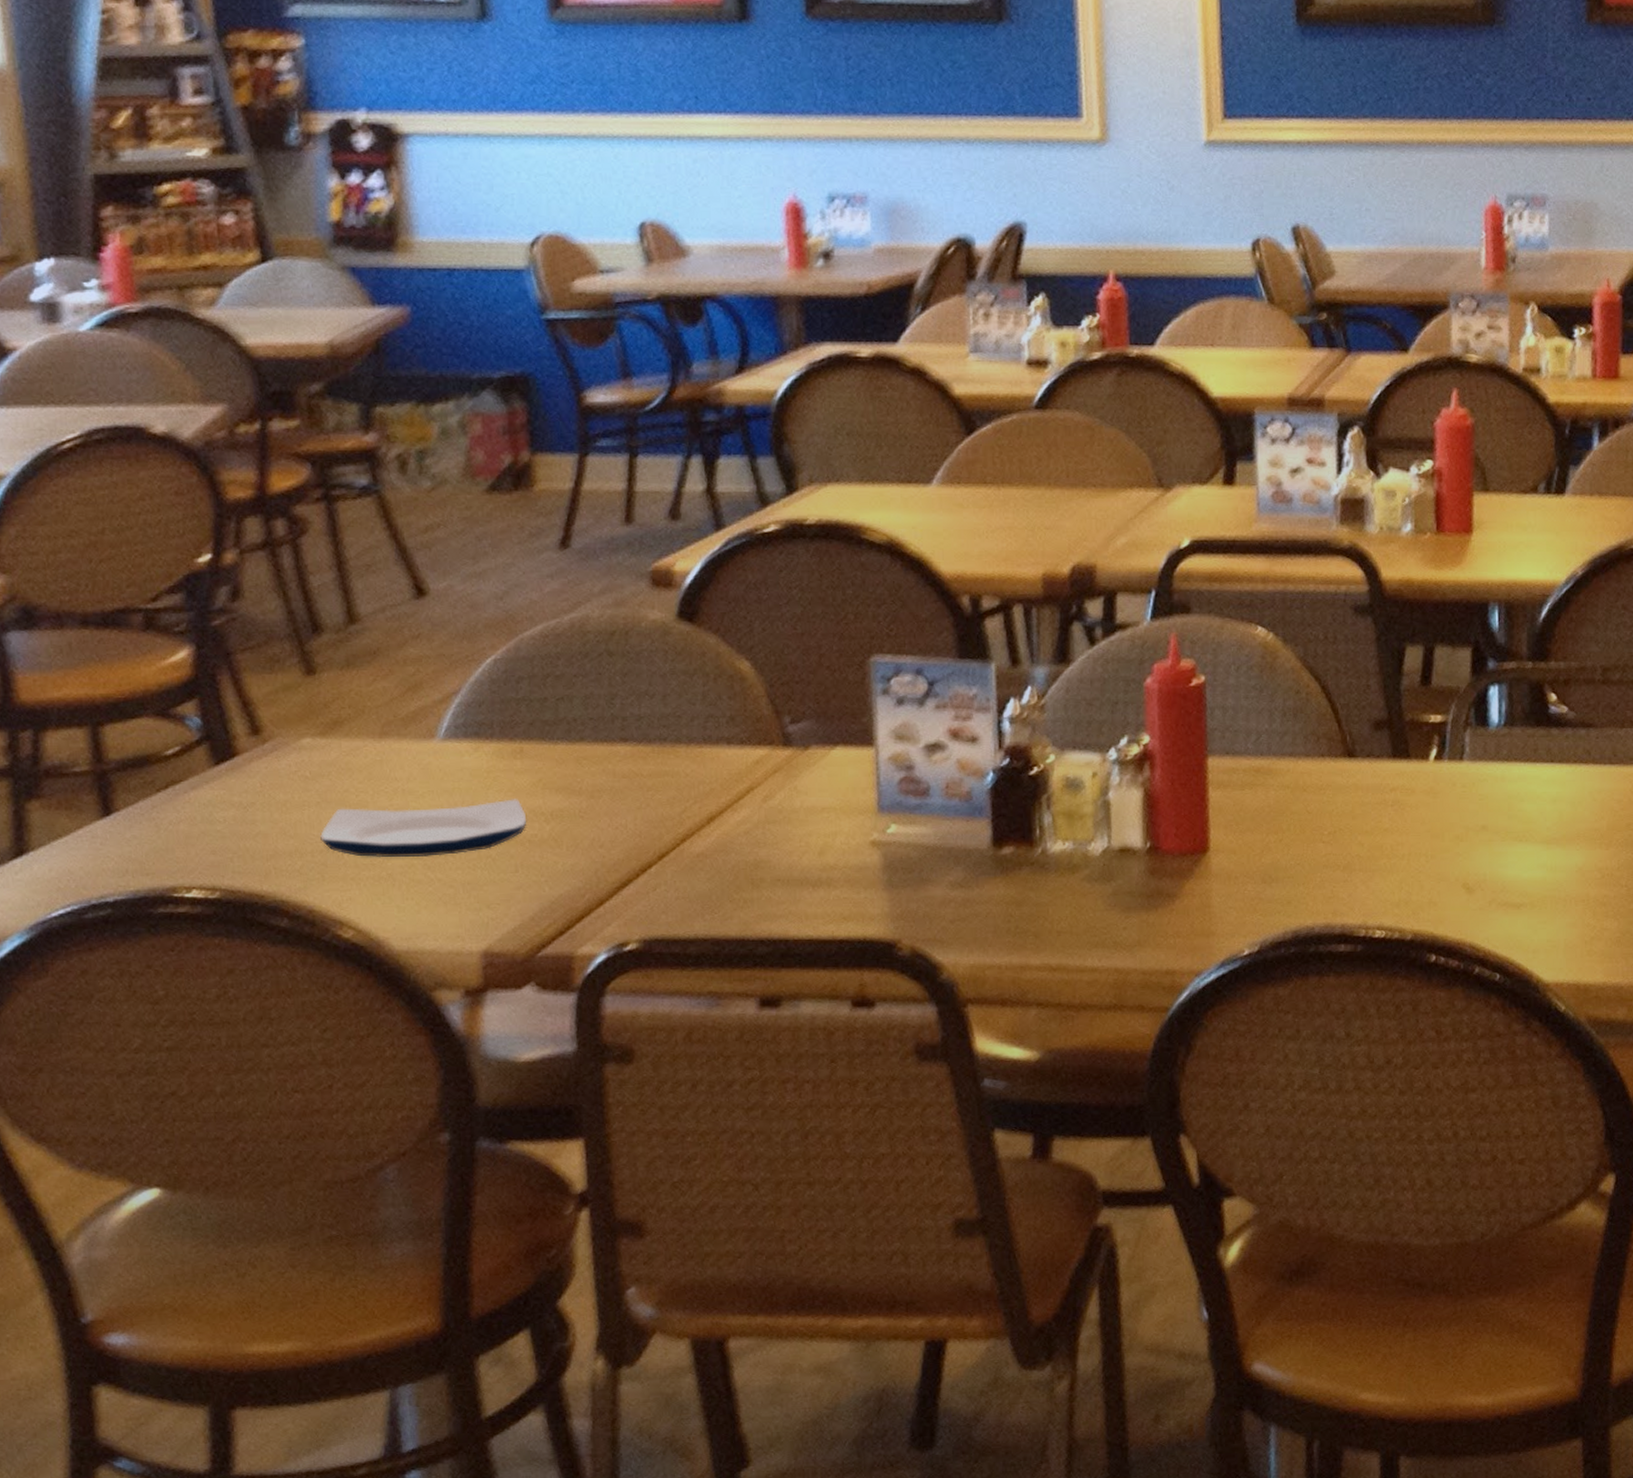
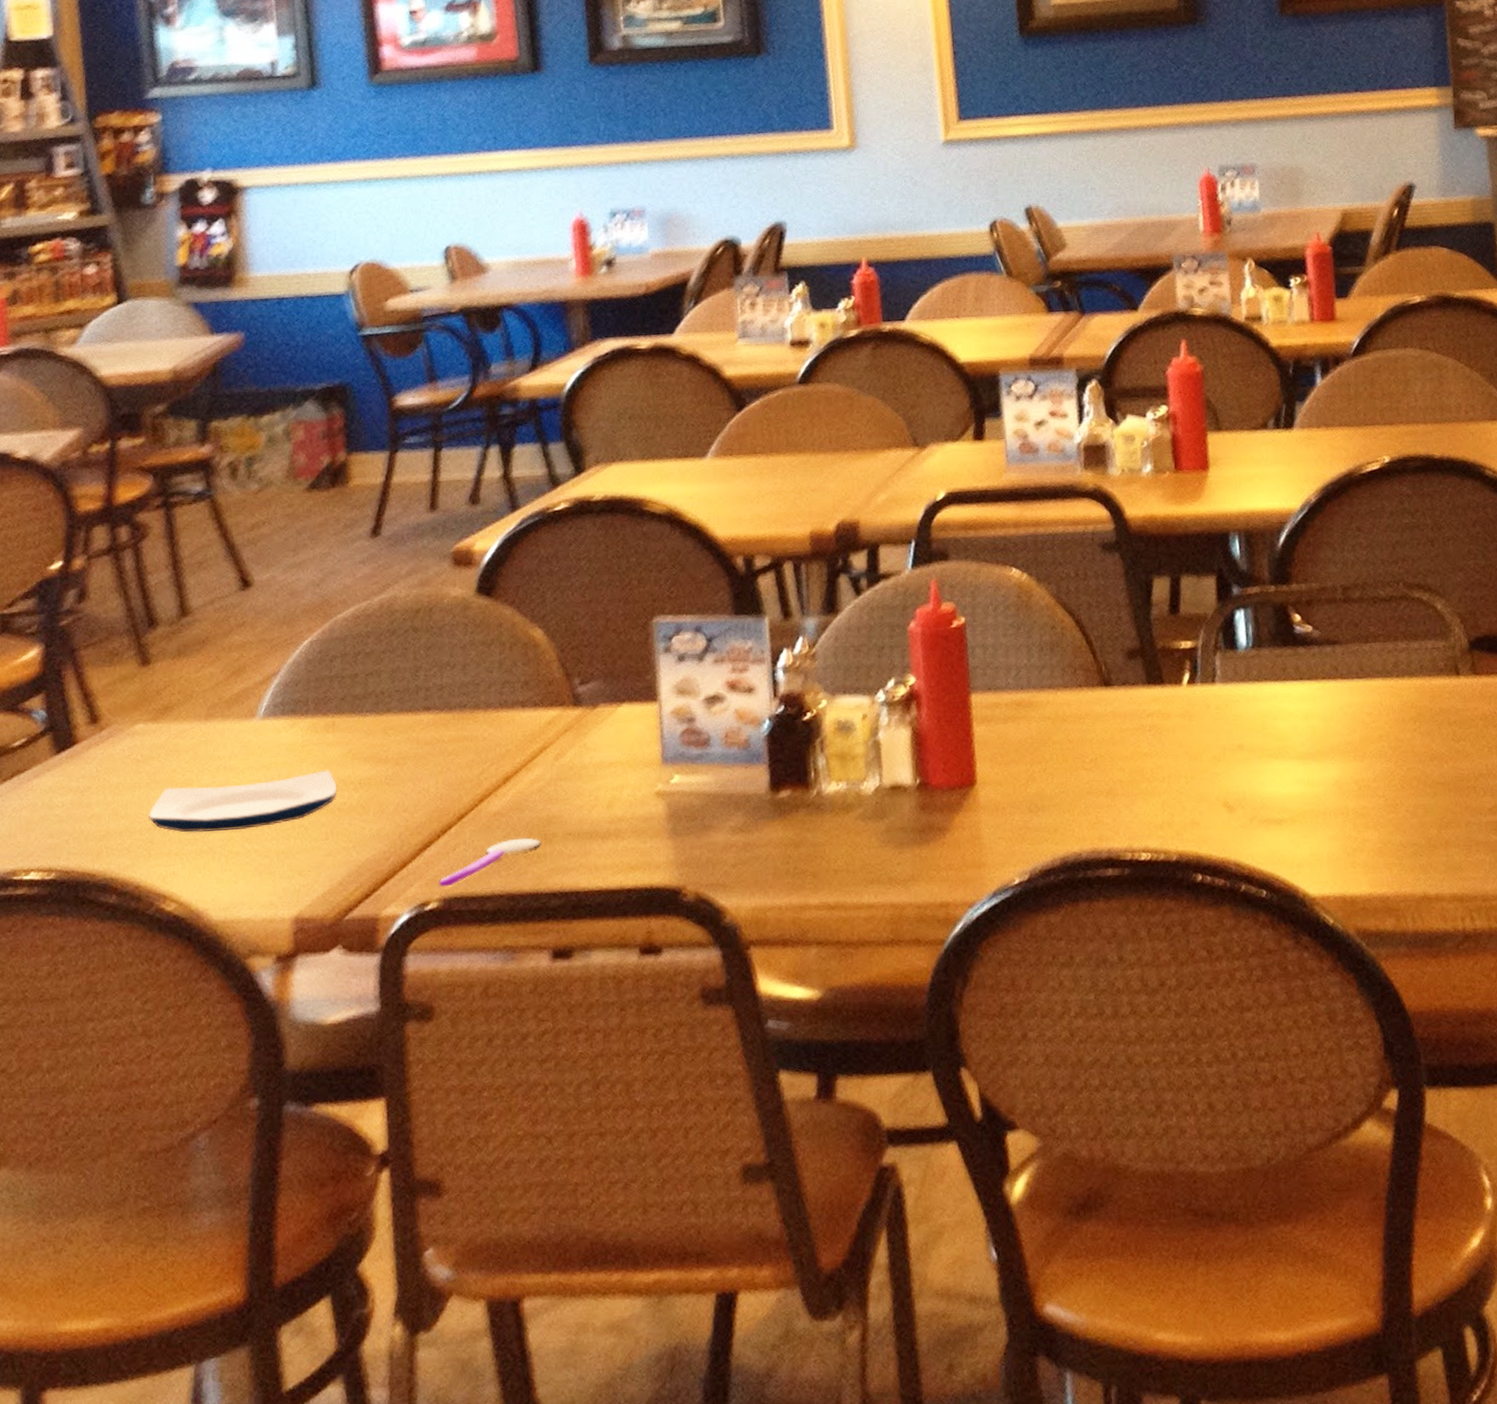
spoon: none [638,881,747,928] -> present [439,838,540,887]

